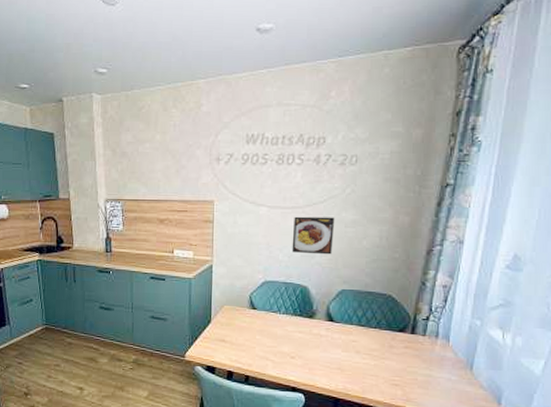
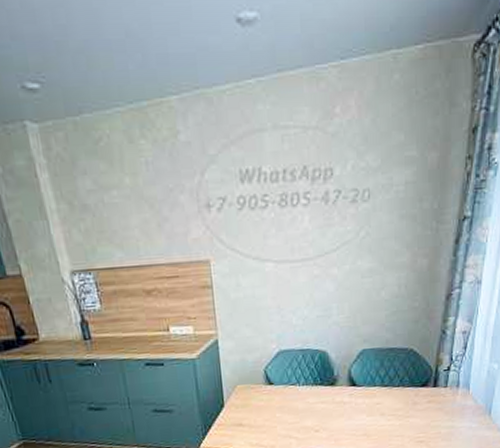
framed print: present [292,216,335,255] -> none [305,267,351,314]

